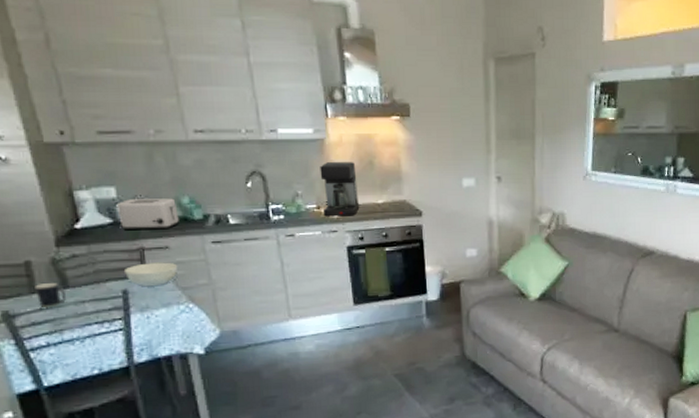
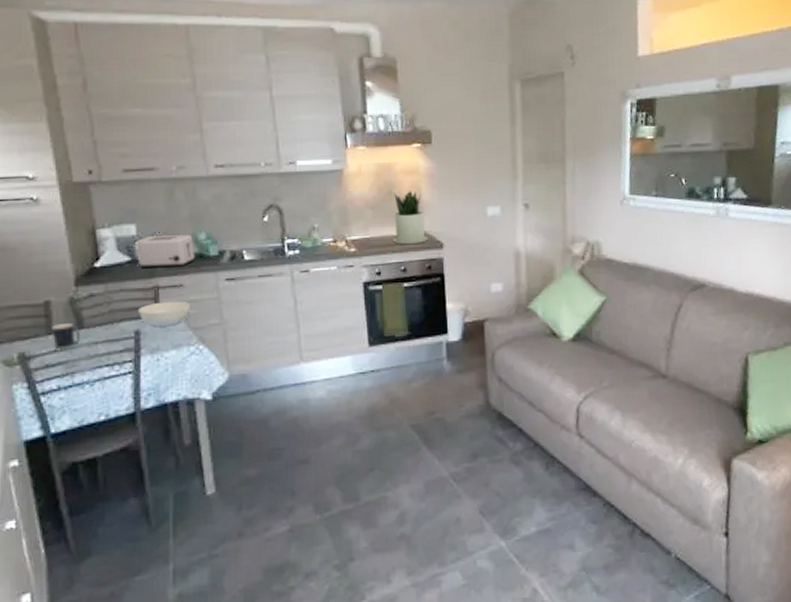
coffee maker: present [320,162,360,217] -> none [337,192,378,251]
planter: none [374,160,408,213] -> present [393,190,429,245]

